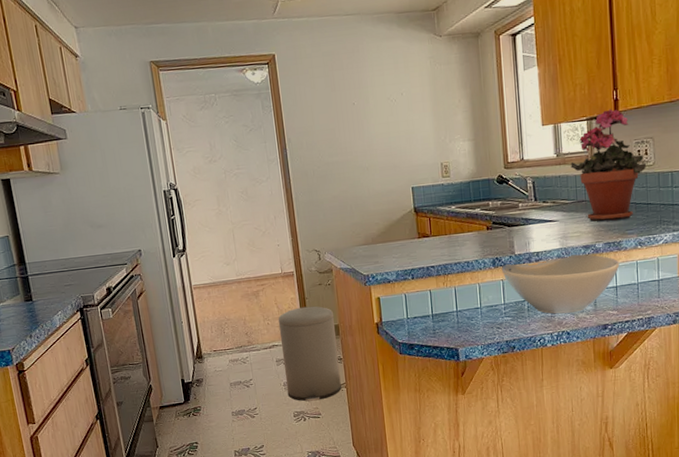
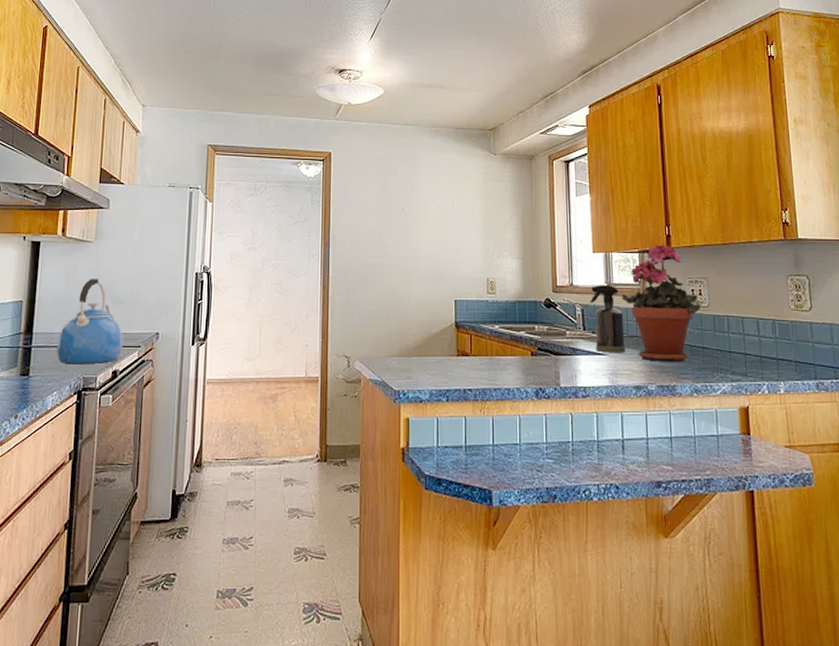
kettle: none [50,207,111,287] -> present [57,279,123,365]
pedal bin: present [278,306,342,402] -> none [291,419,357,536]
bowl: present [501,254,620,315] -> none [544,393,674,464]
spray bottle: none [540,155,575,219] -> present [590,285,626,353]

